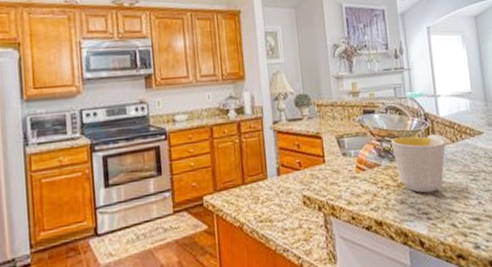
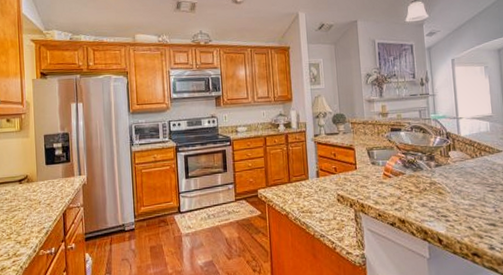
mug: present [391,136,446,193] -> none [415,151,465,200]

